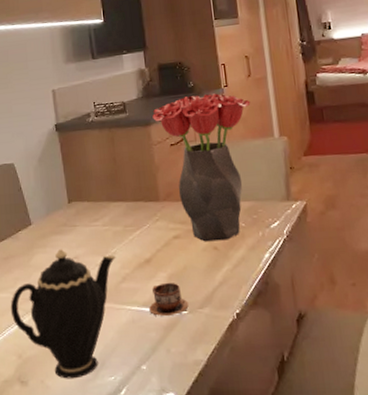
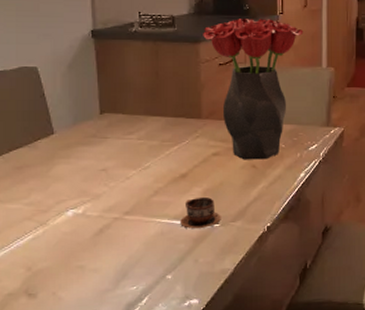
teapot: present [10,249,116,379] -> none [21,161,149,290]

